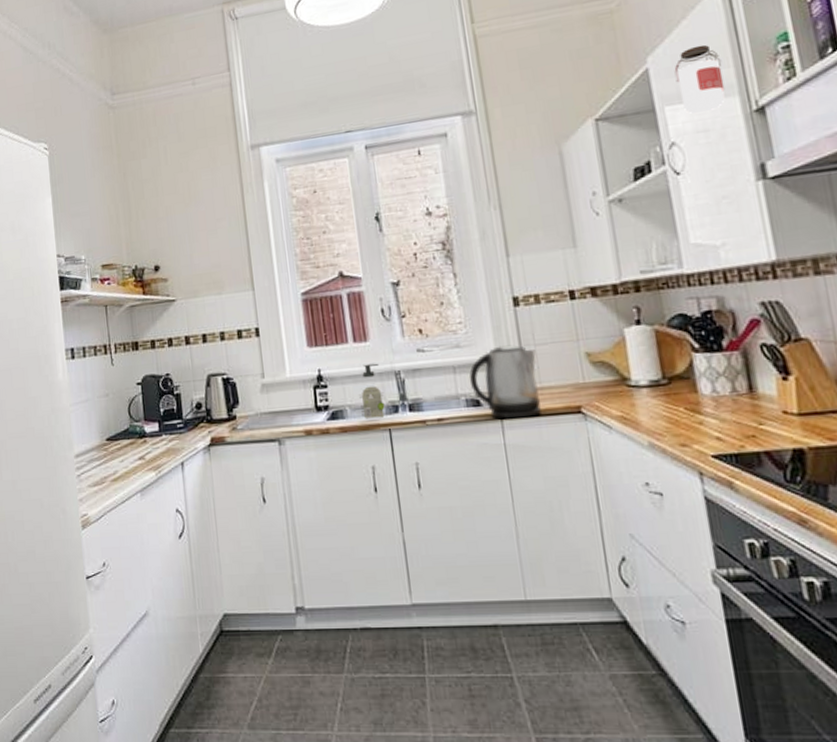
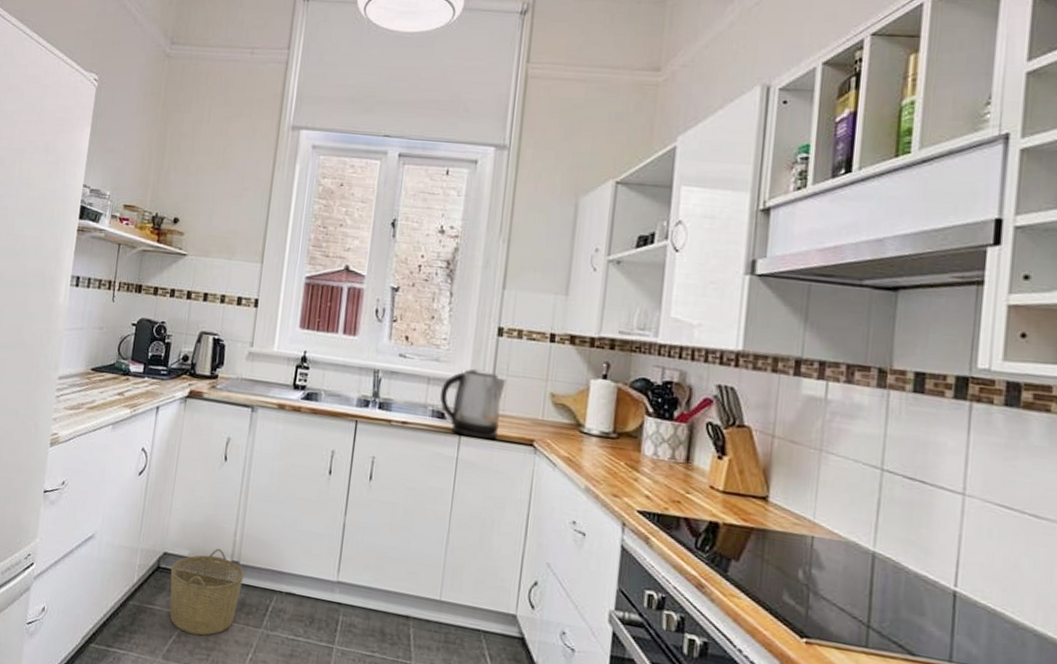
basket: none [234,597,314,695] -> present [169,548,245,636]
soap dispenser: present [359,363,385,419] -> none [334,356,362,409]
jar: present [674,44,725,114] -> none [698,136,744,201]

